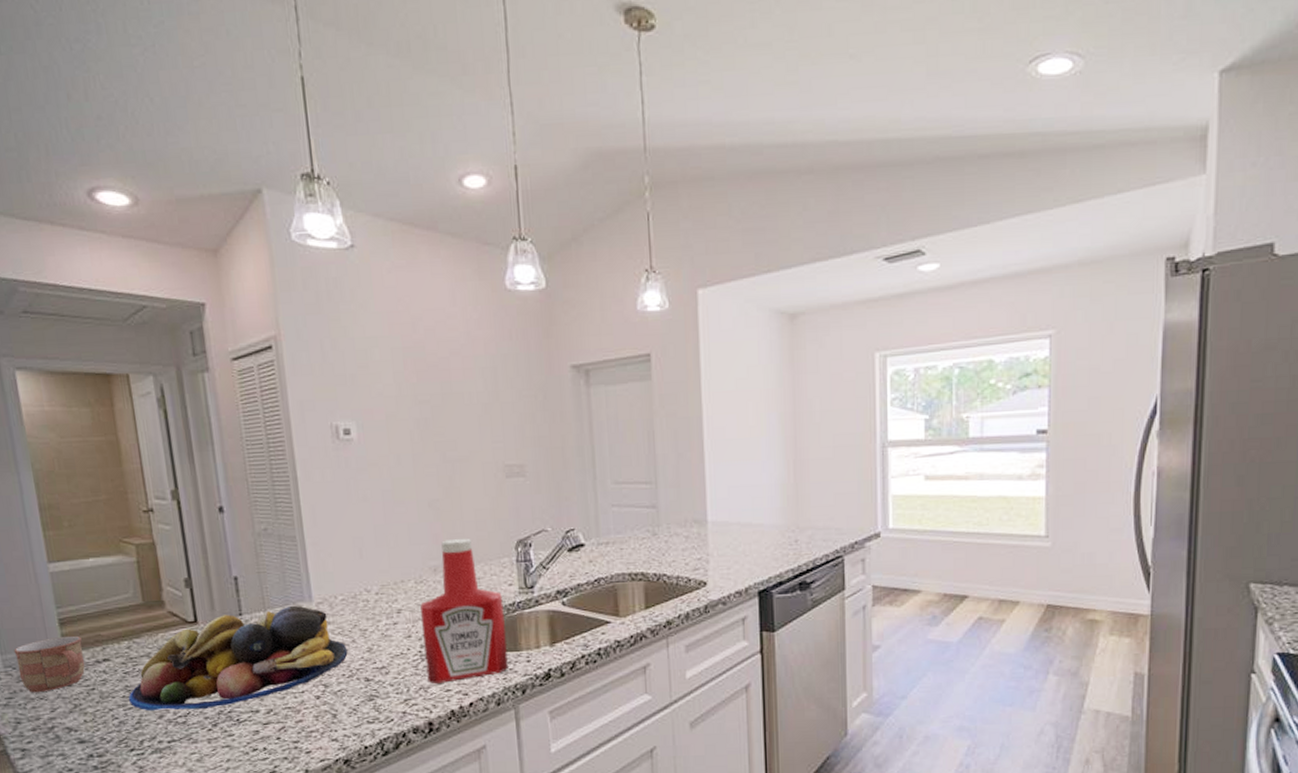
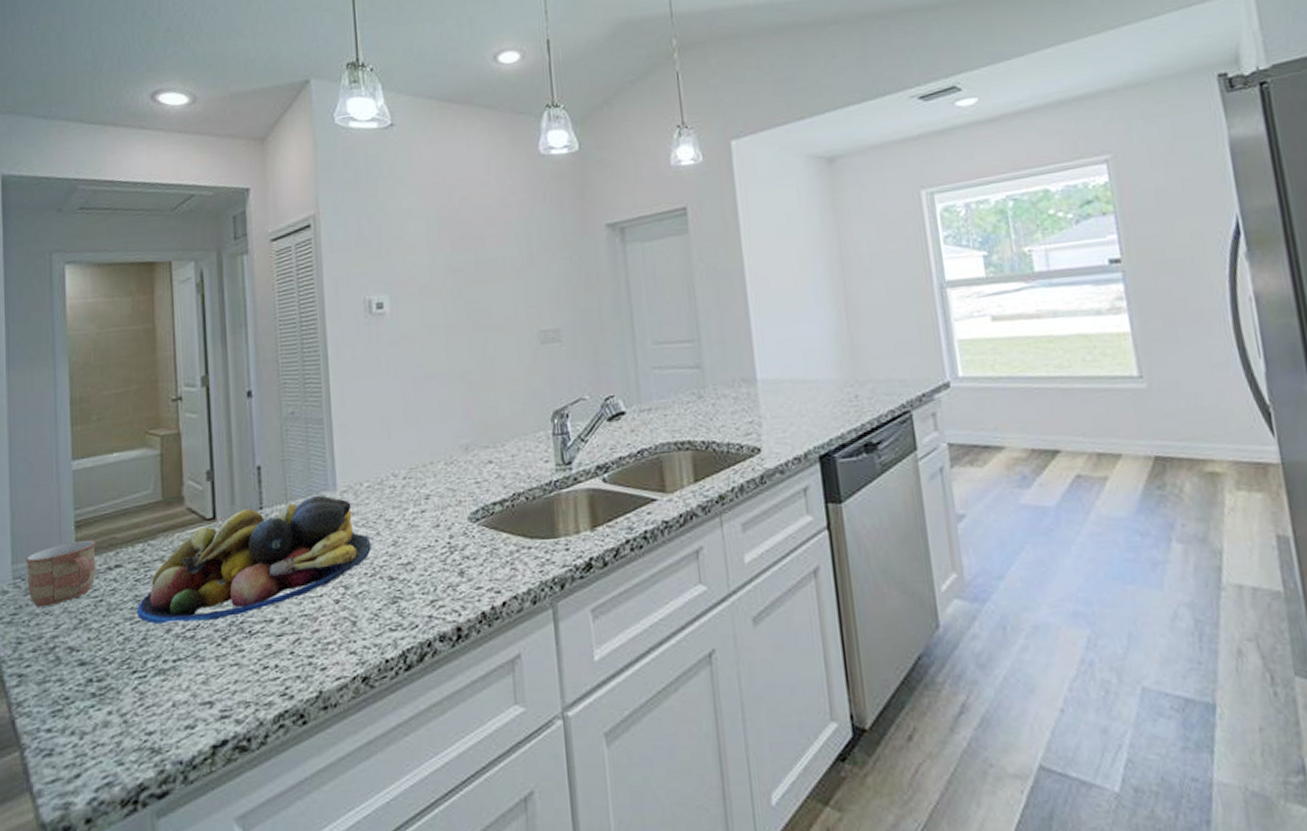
ketchup bottle: present [420,538,508,685] -> none [450,411,545,581]

